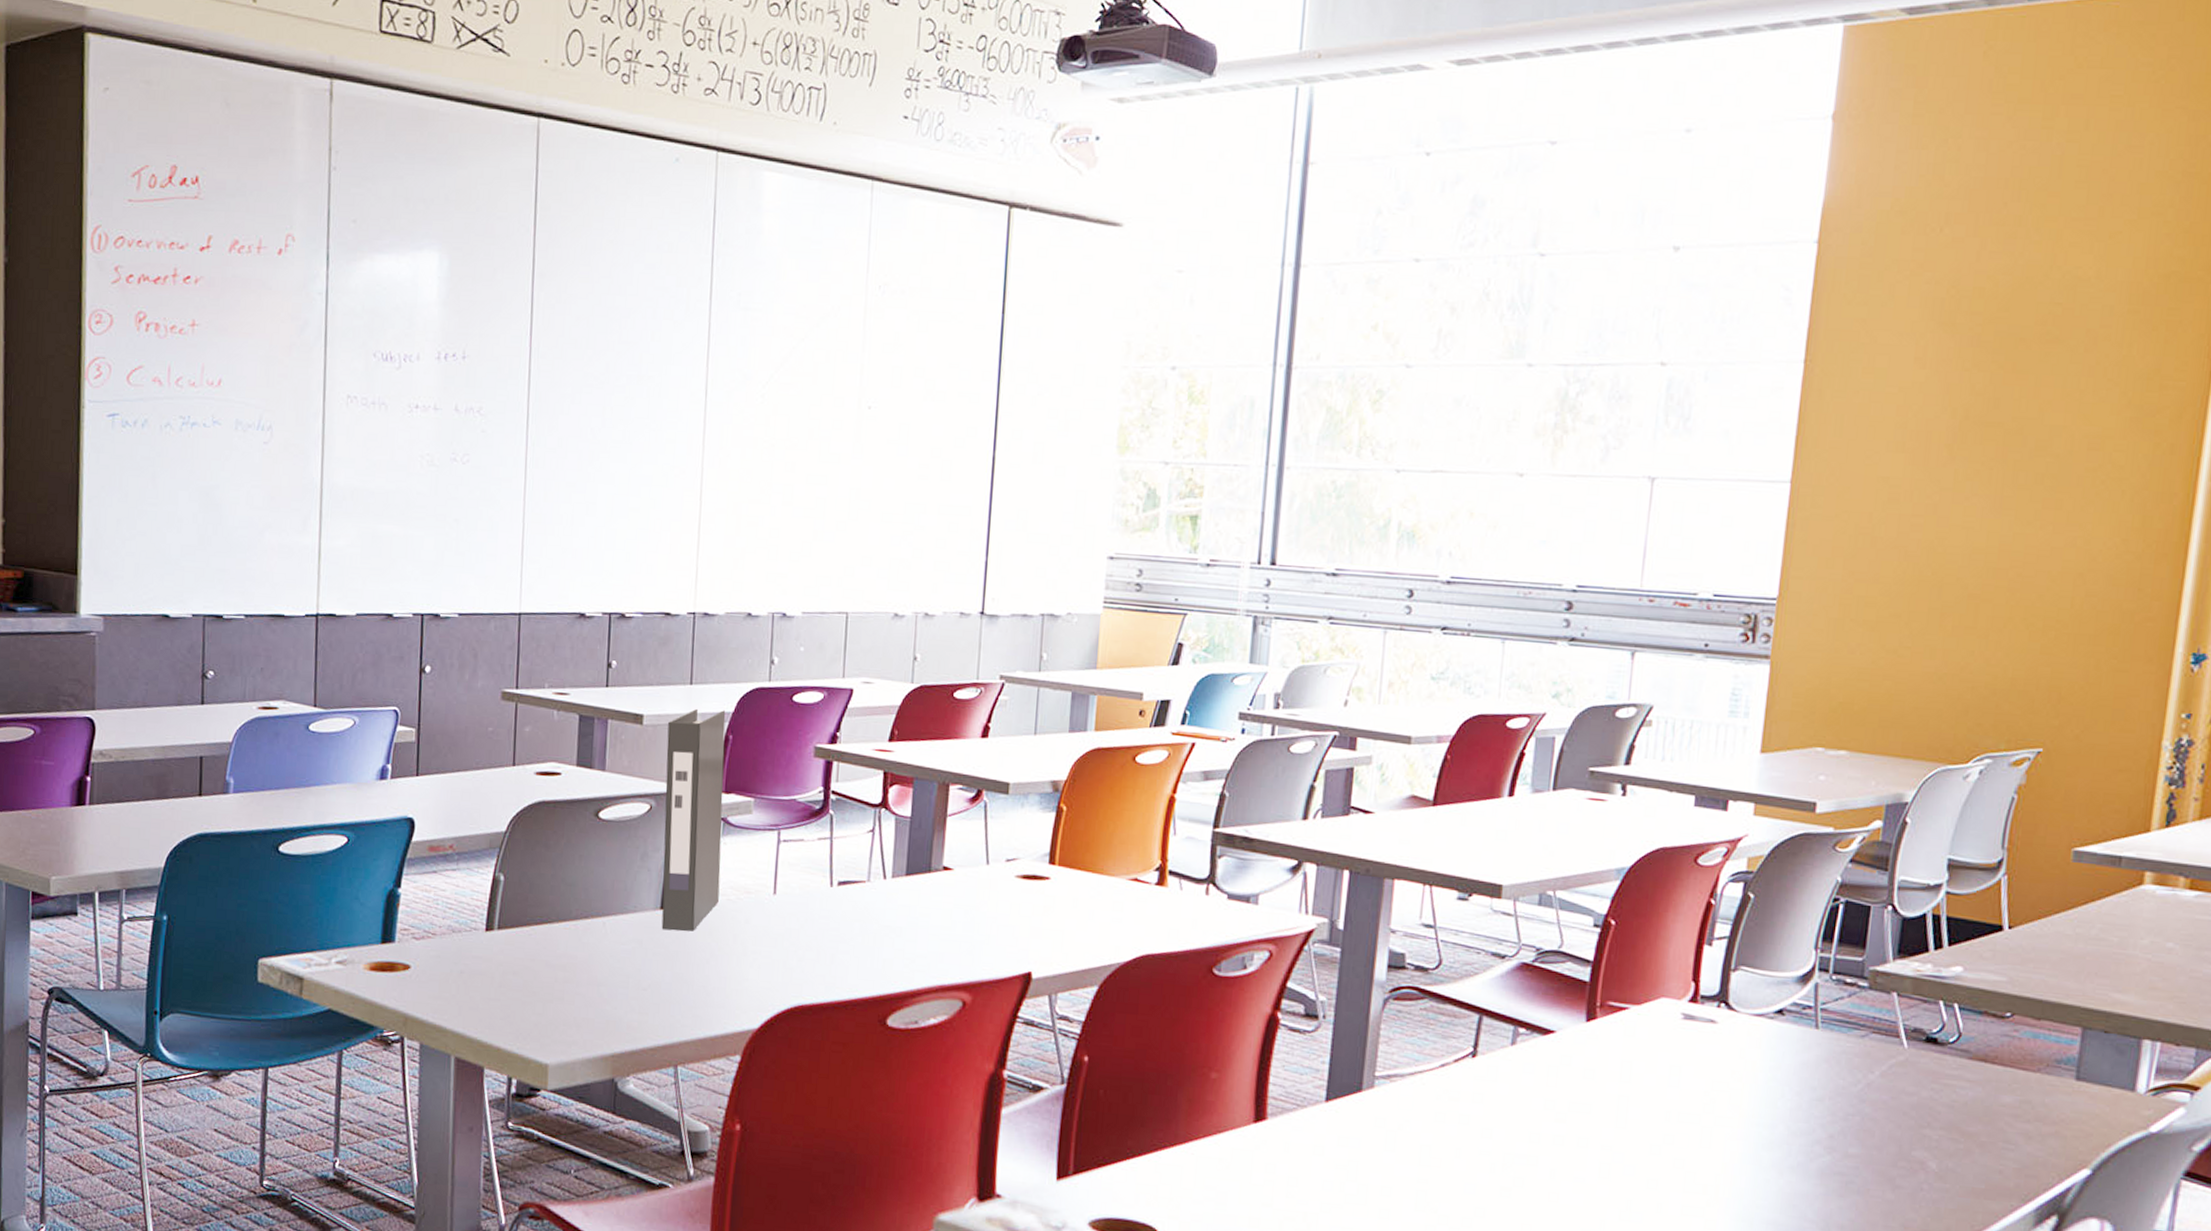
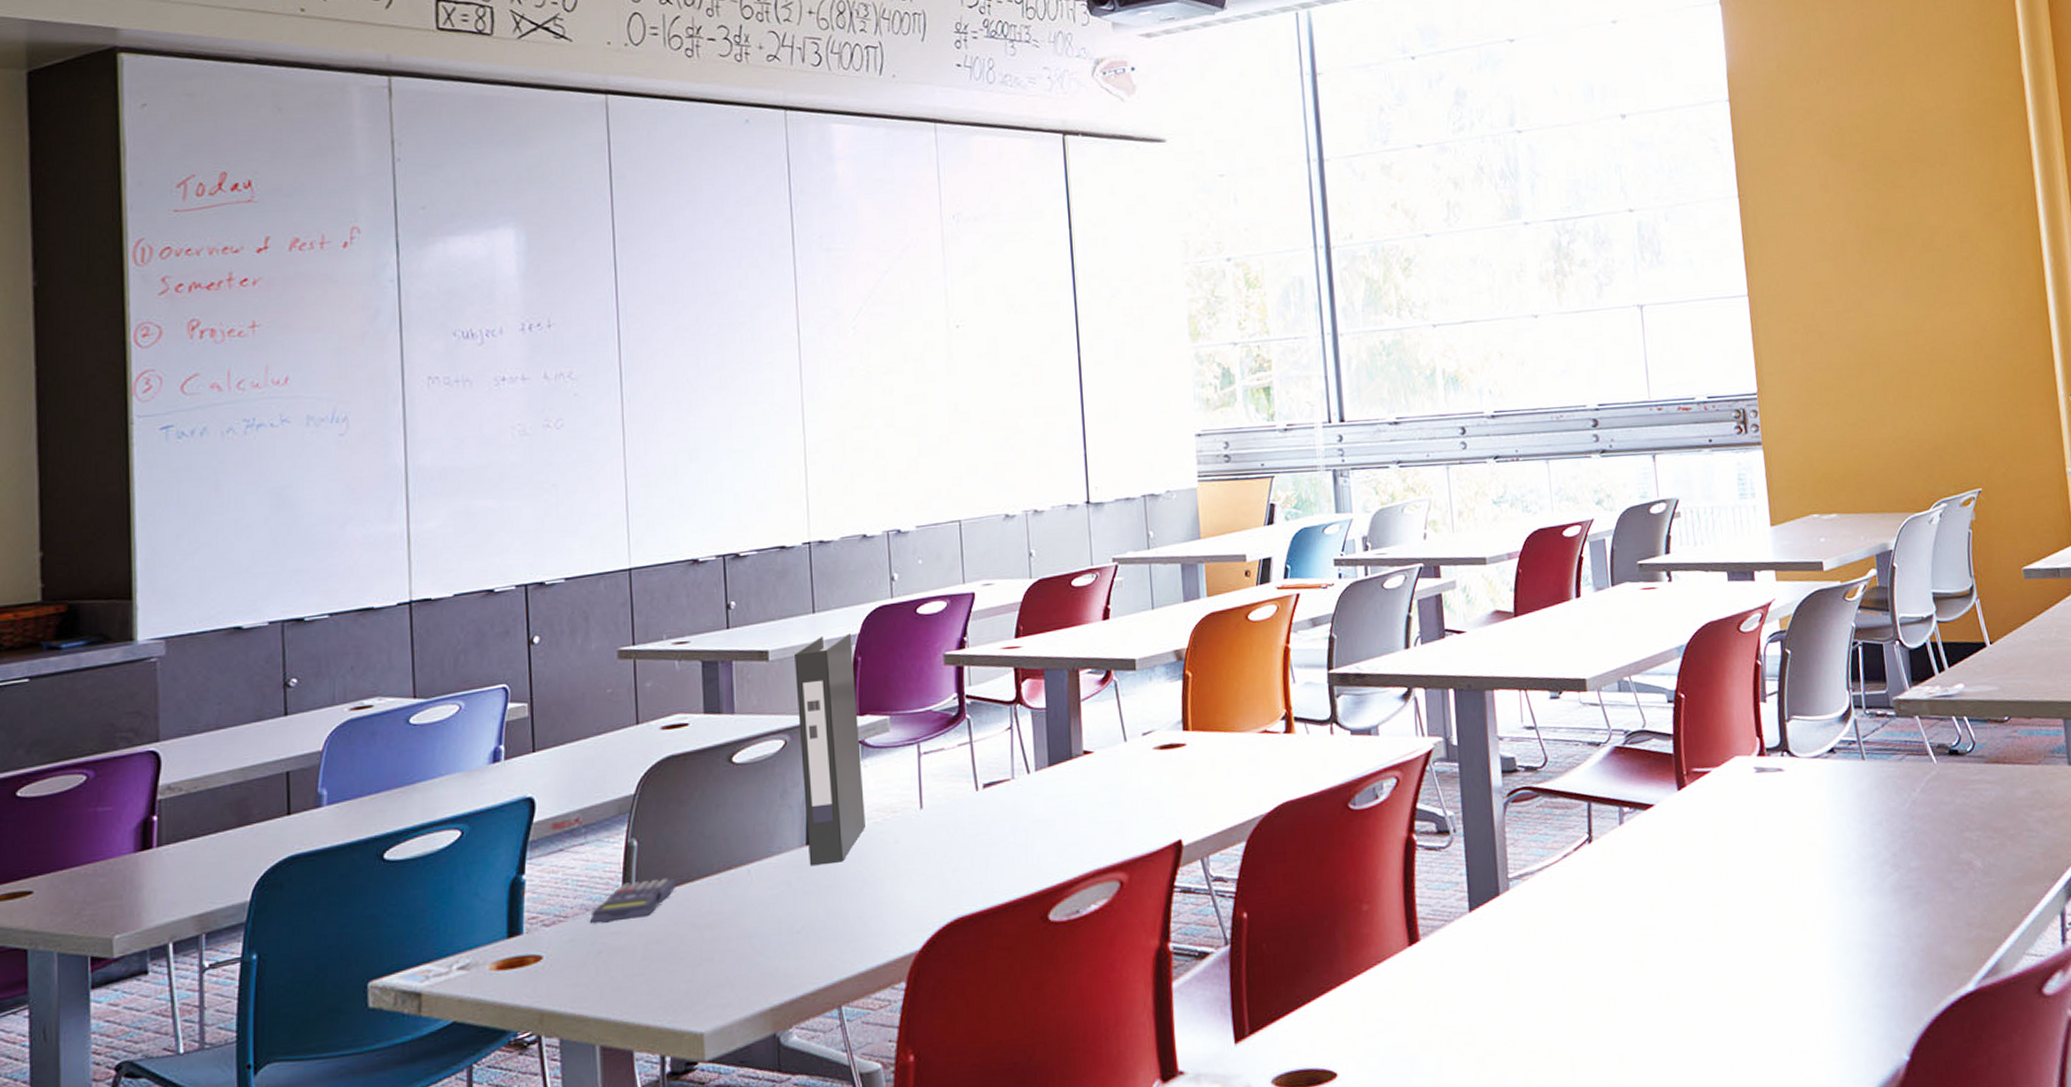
calculator: none [456,913,536,948] -> present [590,877,676,925]

